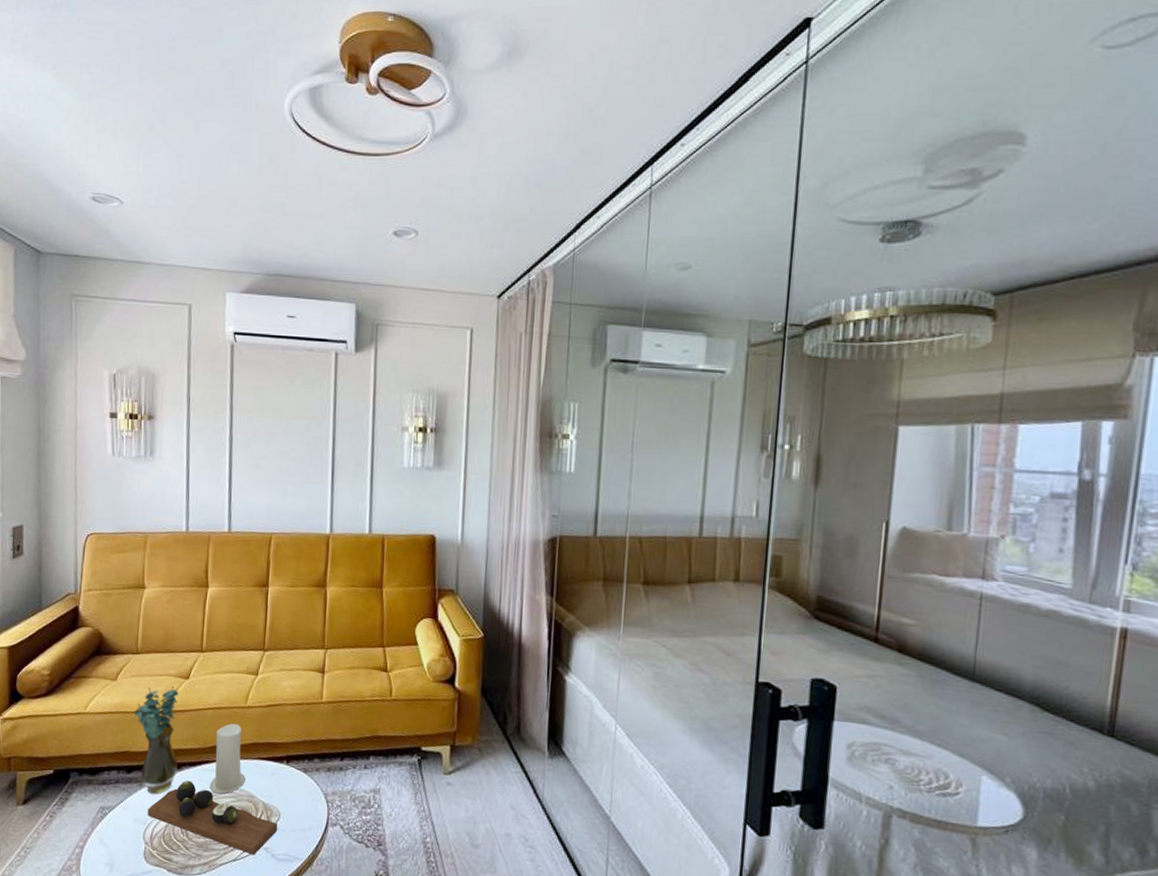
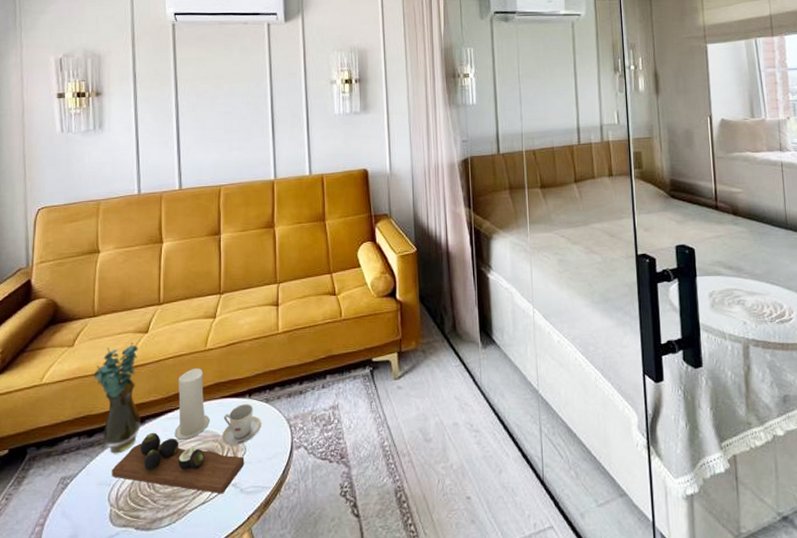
teacup: none [256,769,298,811] -> present [222,404,262,446]

